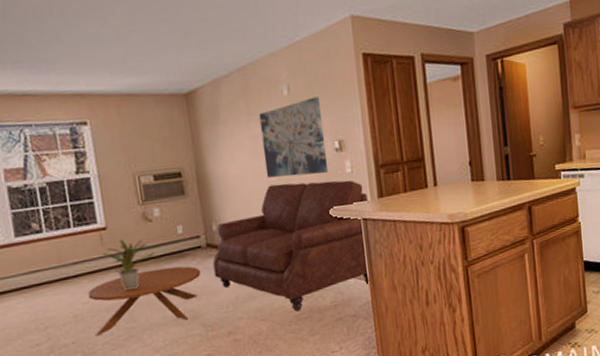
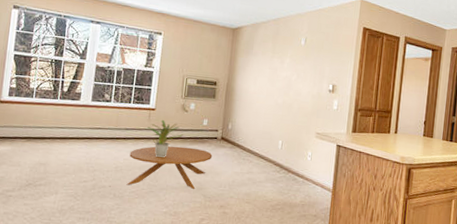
sofa: present [212,180,371,312] -> none [221,105,345,203]
wall art: present [258,97,329,178] -> none [275,50,325,106]

